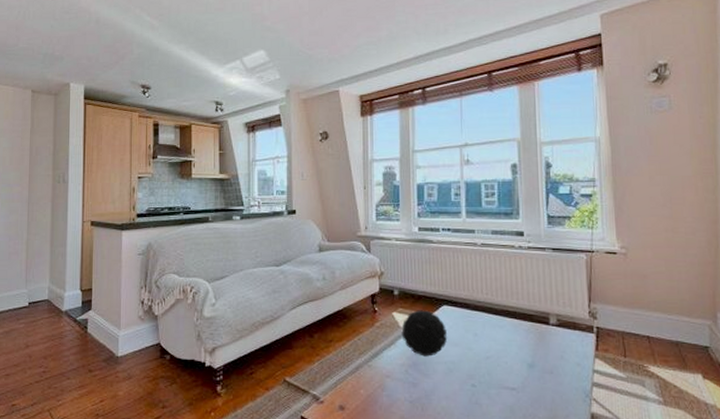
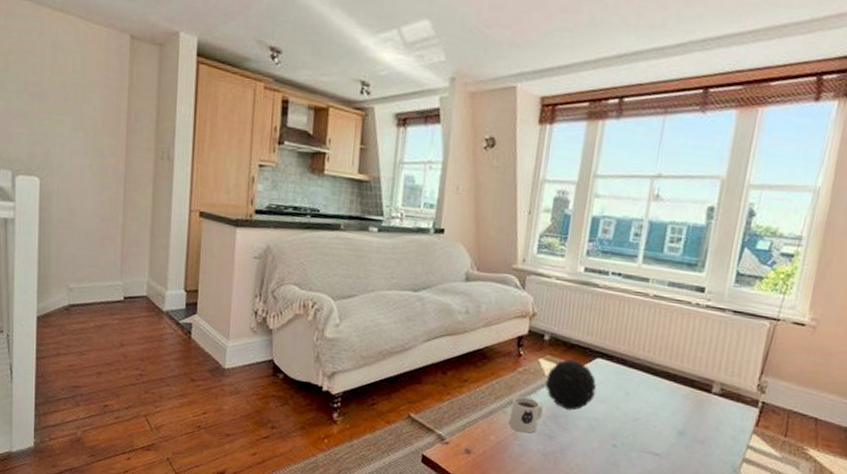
mug: none [375,349,403,383] -> present [509,396,543,433]

